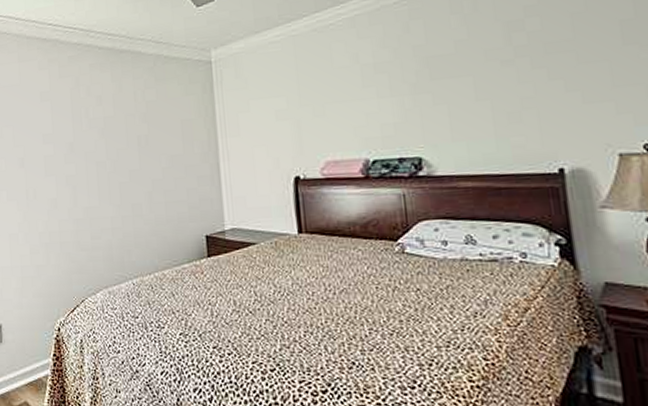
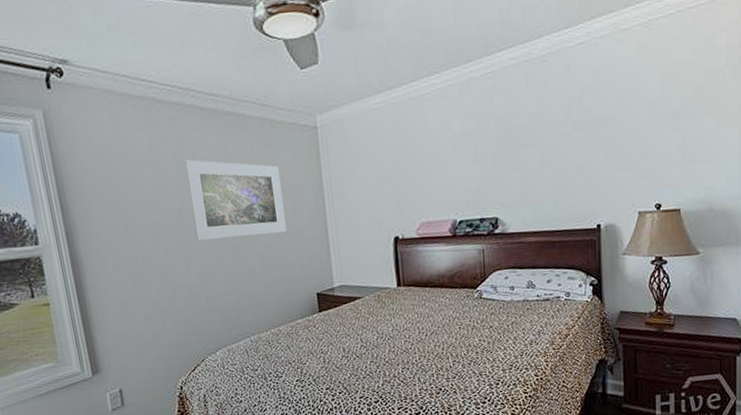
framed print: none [81,95,176,175] -> present [185,159,287,241]

